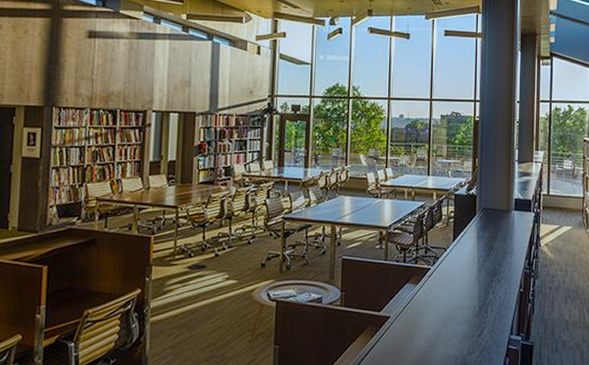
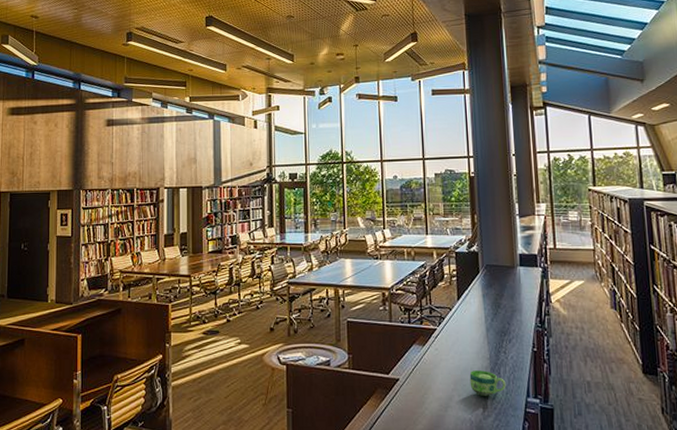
cup: none [458,309,492,333] -> present [469,370,506,396]

